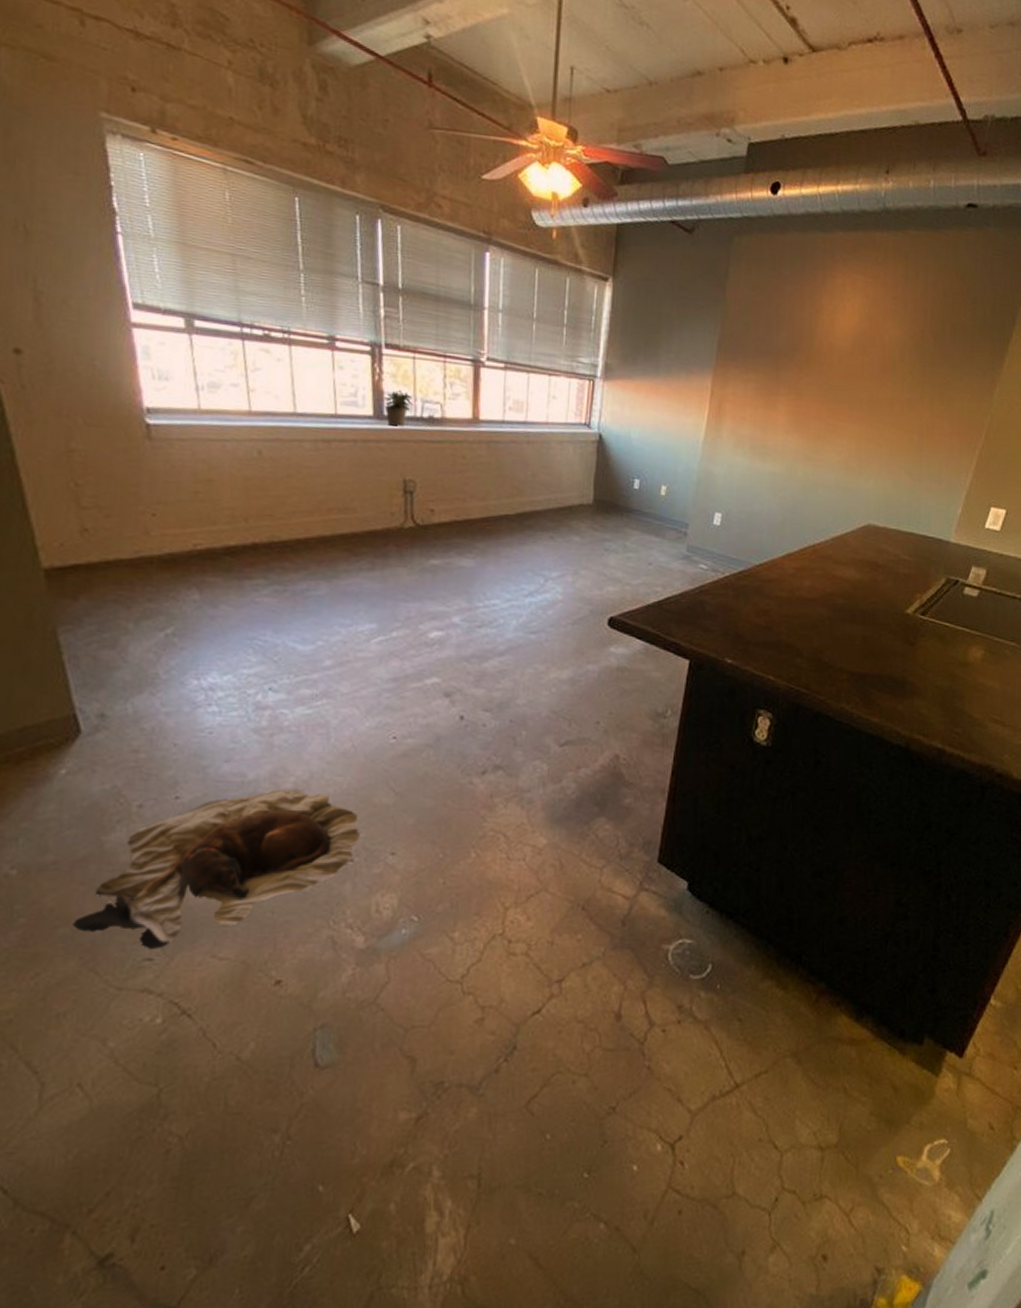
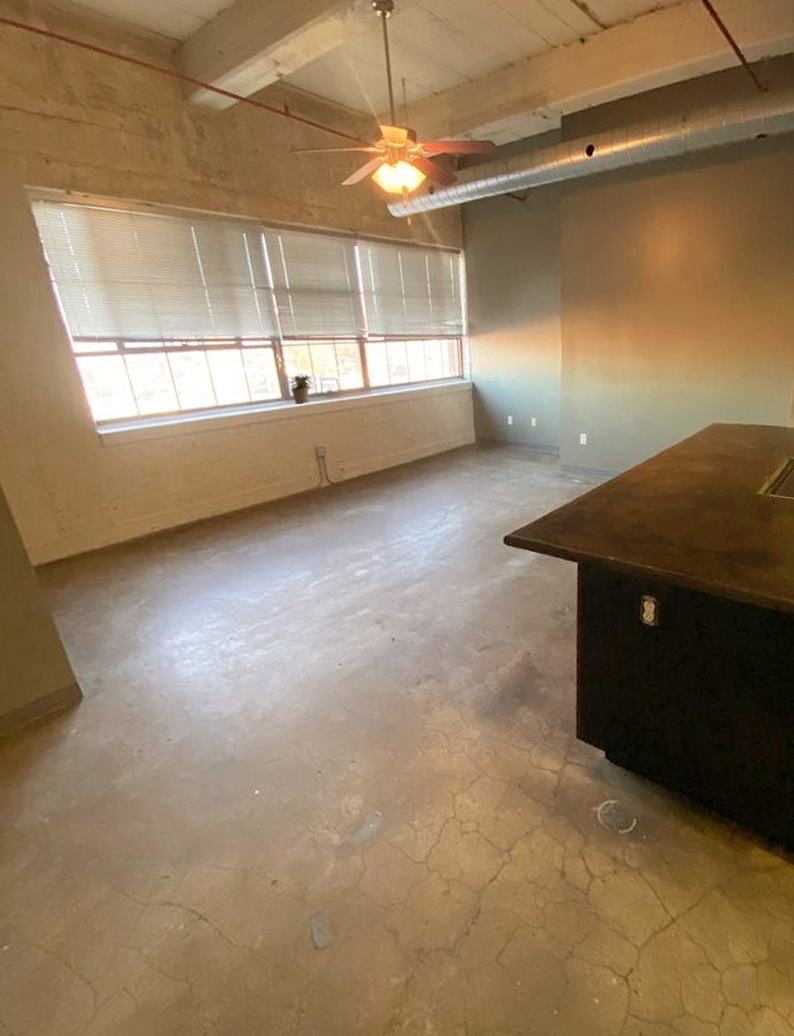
dog bed: present [72,789,360,949] -> none [100,718,323,869]

